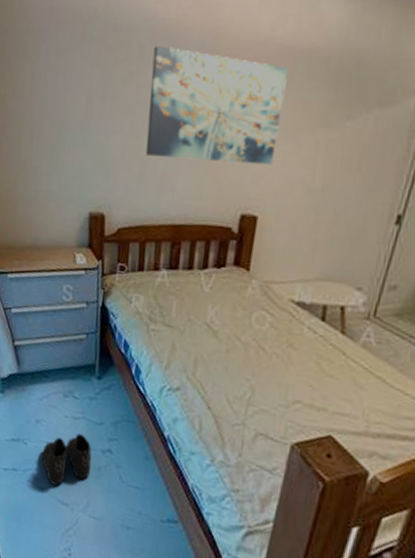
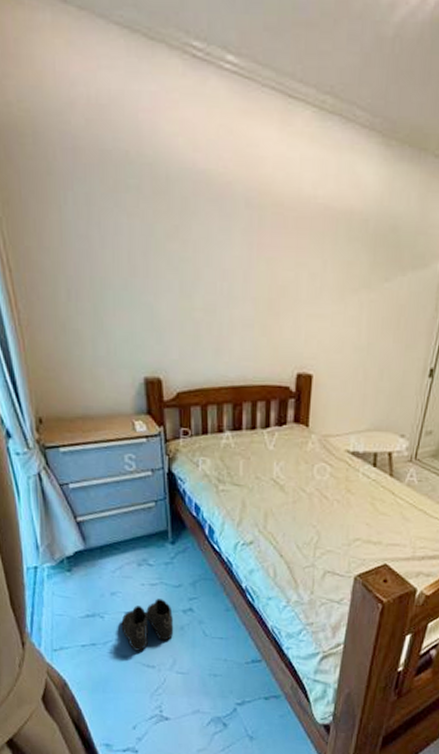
wall art: present [145,46,288,165] -> none [197,199,331,325]

